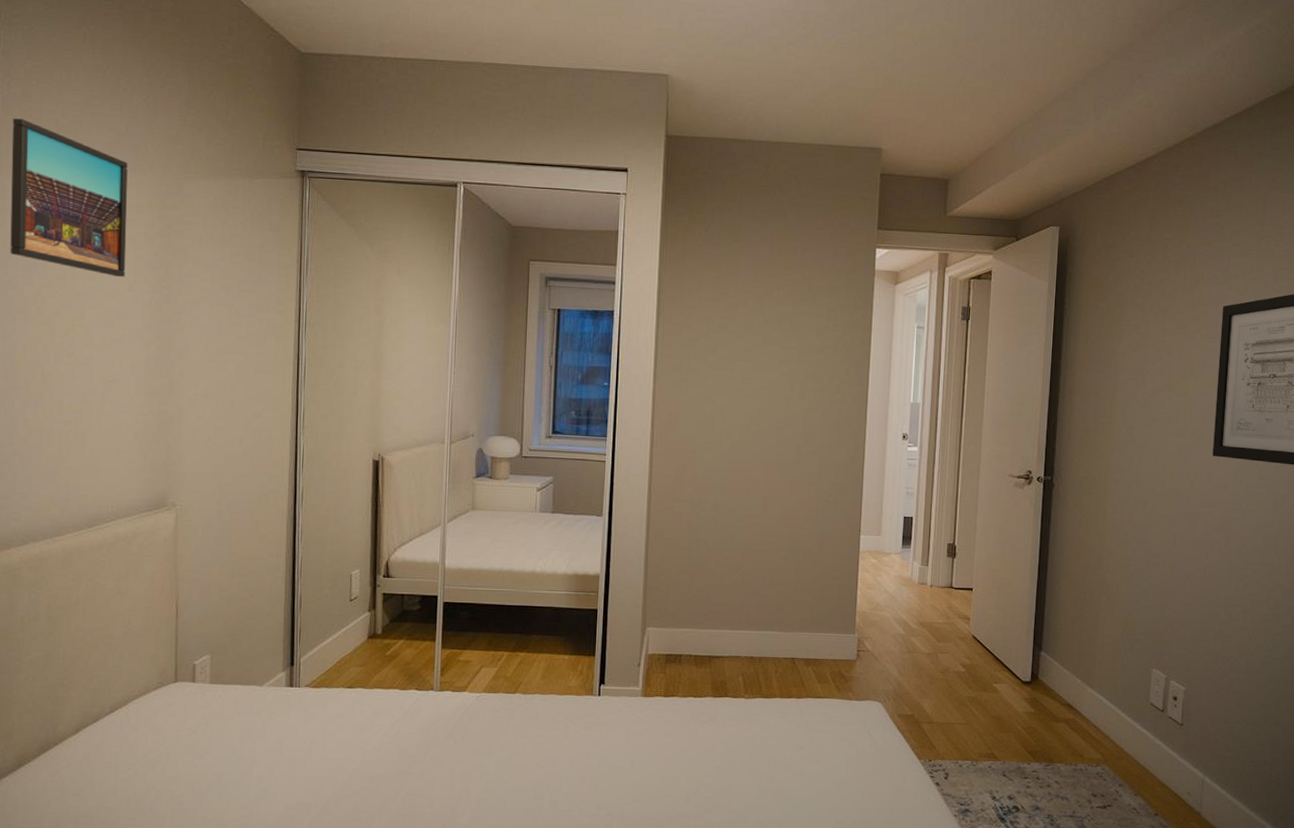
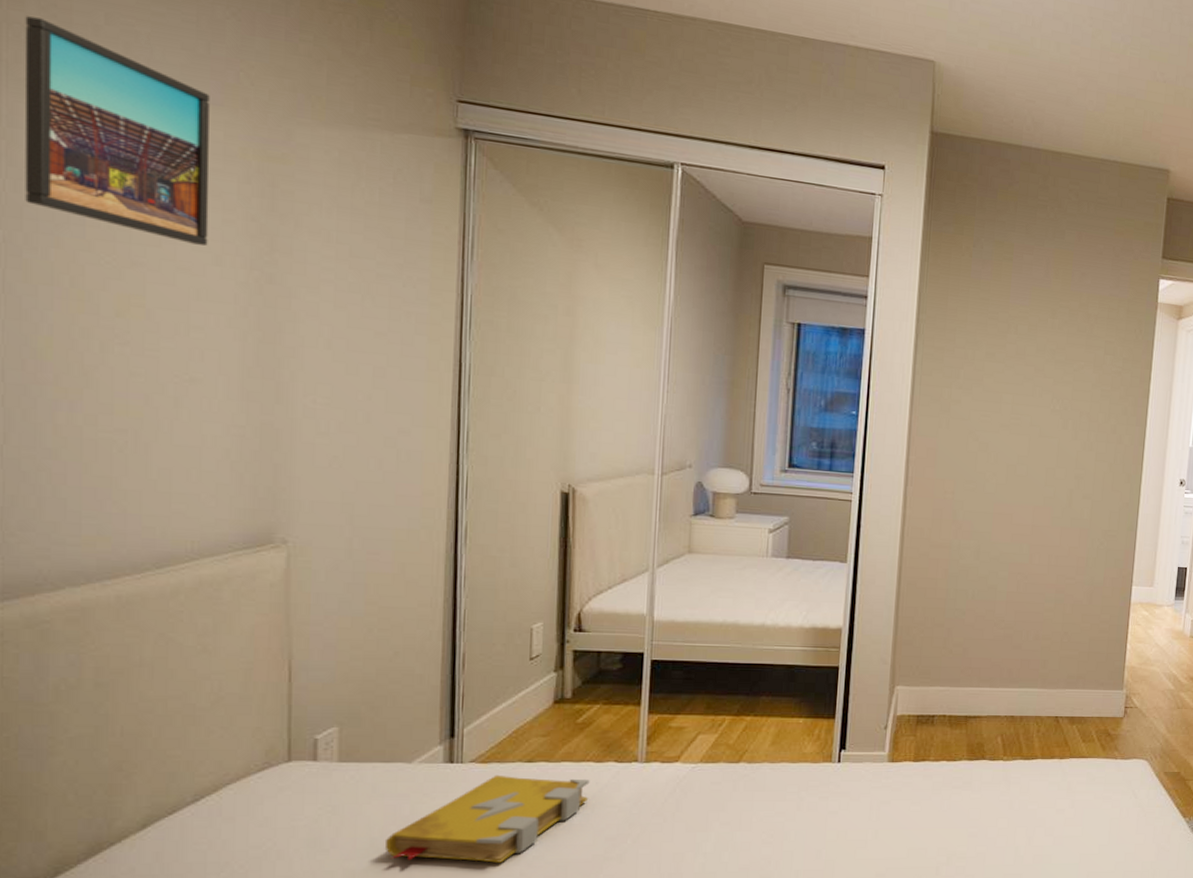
spell book: none [243,698,396,773] -> present [386,775,590,863]

